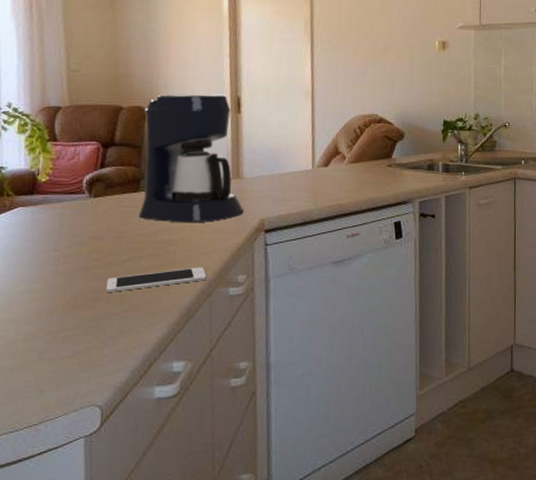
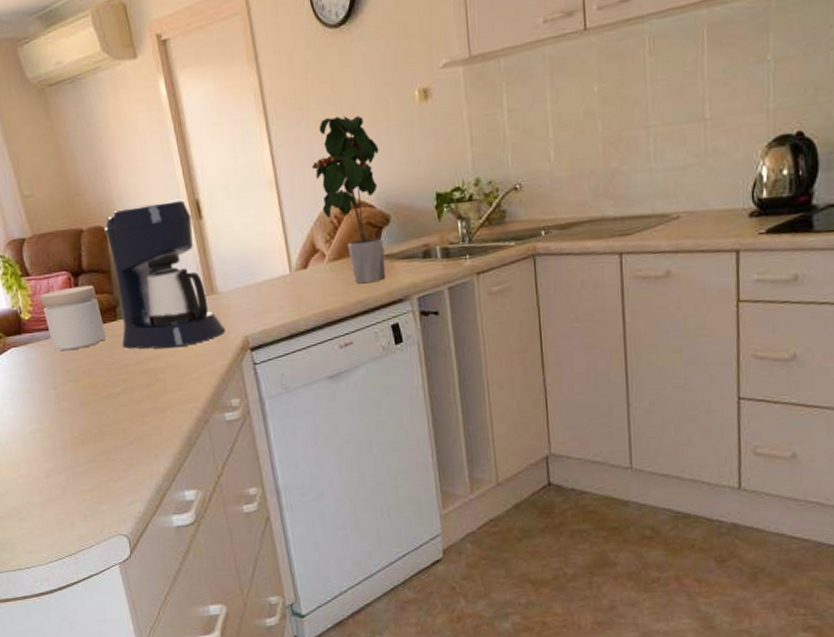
jar: none [63,156,125,215] -> present [41,285,106,351]
cell phone: present [106,267,207,292] -> none [106,393,201,426]
potted plant: none [345,50,402,185] -> present [312,116,385,284]

